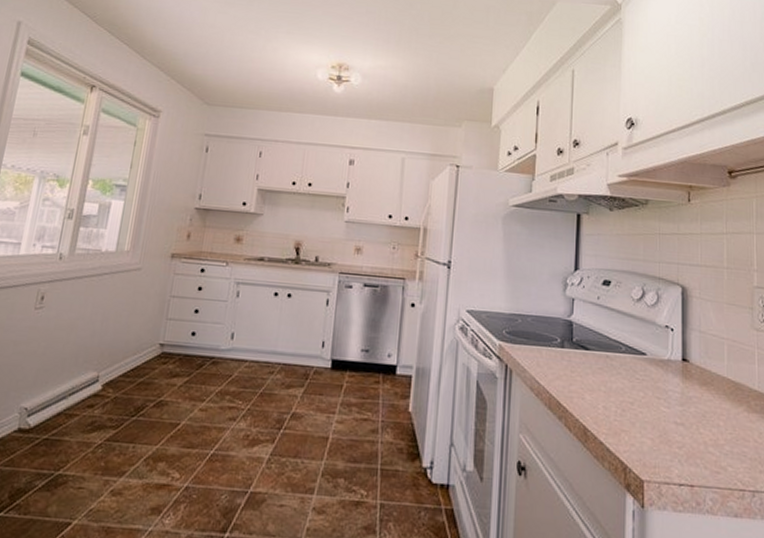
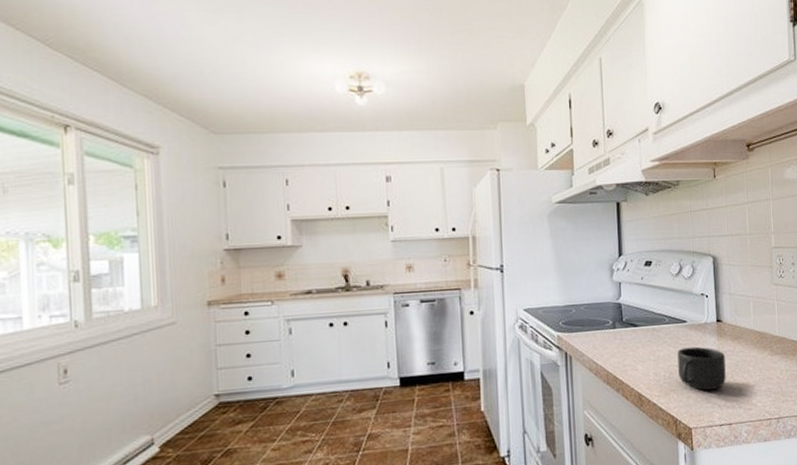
mug: none [632,383,690,441] -> present [677,346,726,391]

